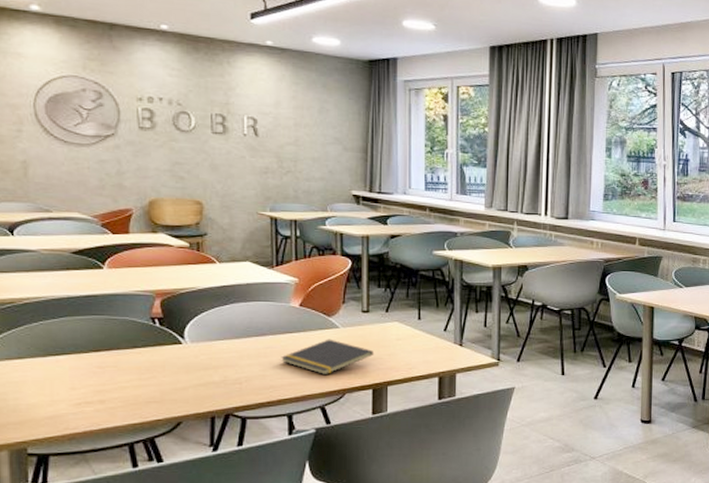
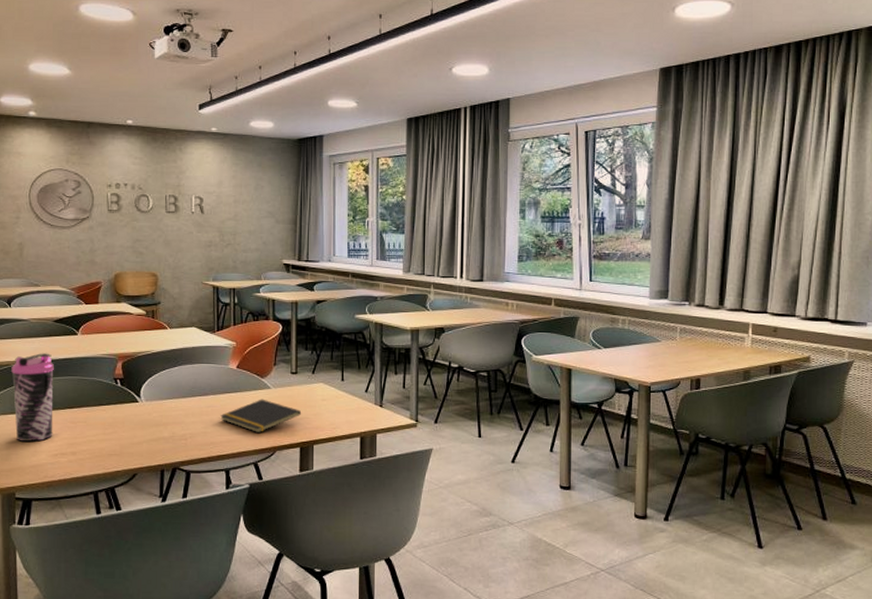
water bottle: none [17,289,75,390] -> present [11,353,54,442]

